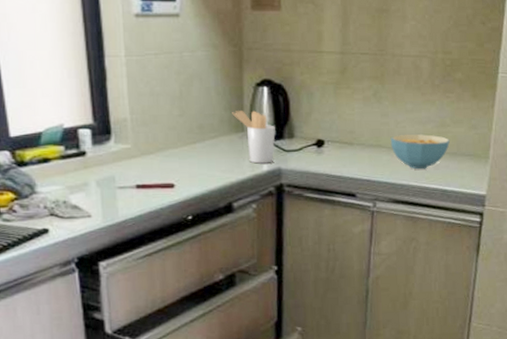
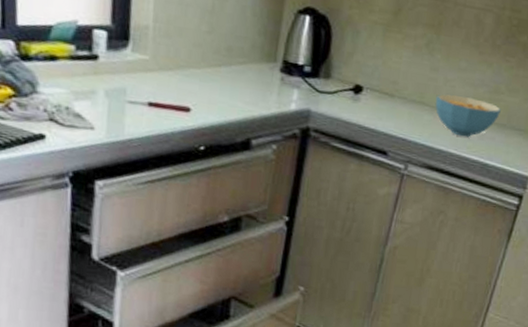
utensil holder: present [232,109,275,164] -> none [266,37,311,103]

